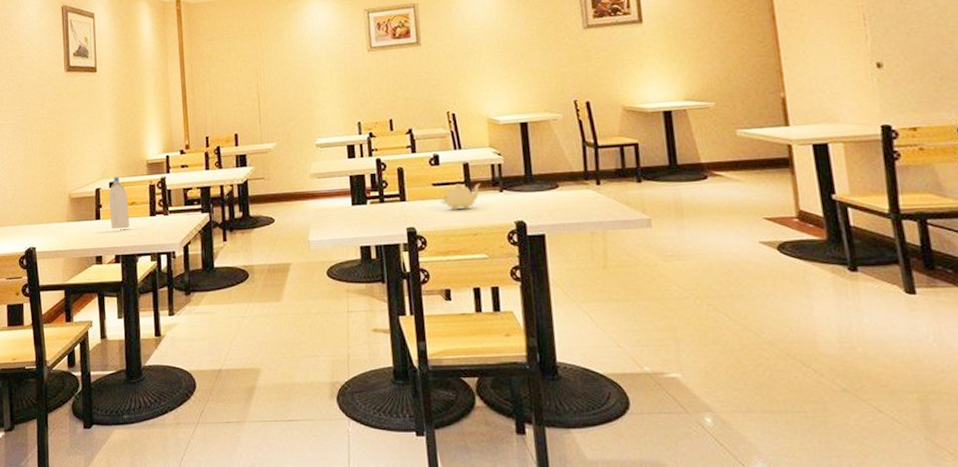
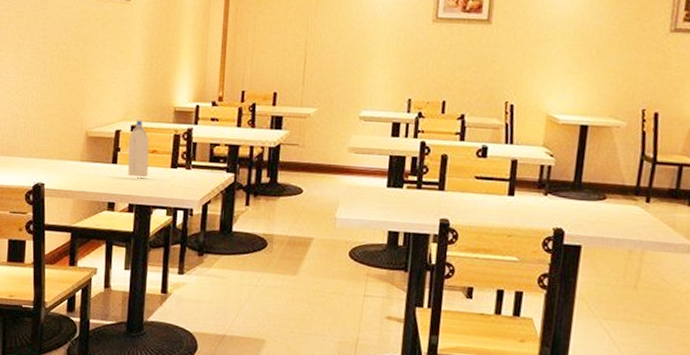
teapot: present [441,183,481,210] -> none [480,180,526,209]

